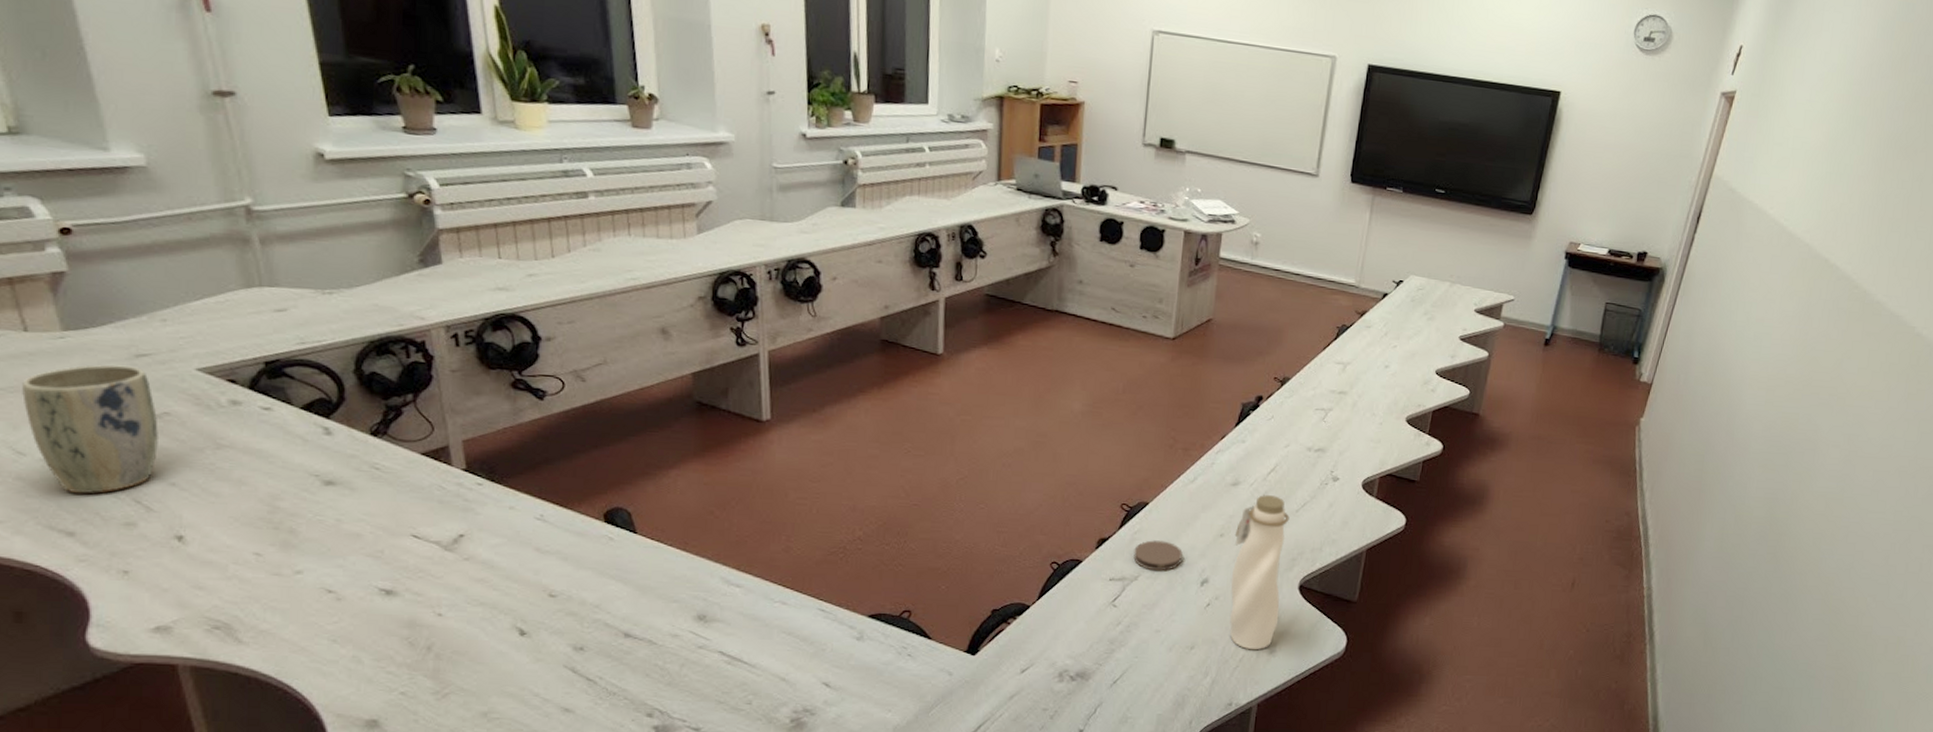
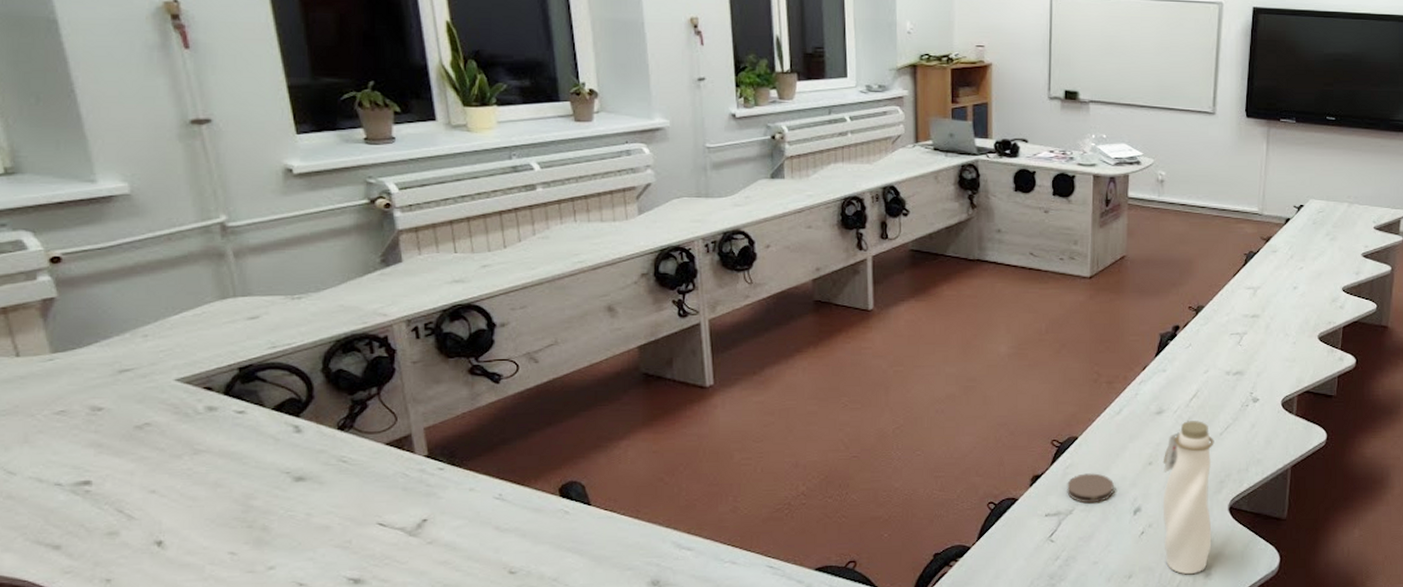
plant pot: present [22,364,160,494] -> none [14,381,141,508]

